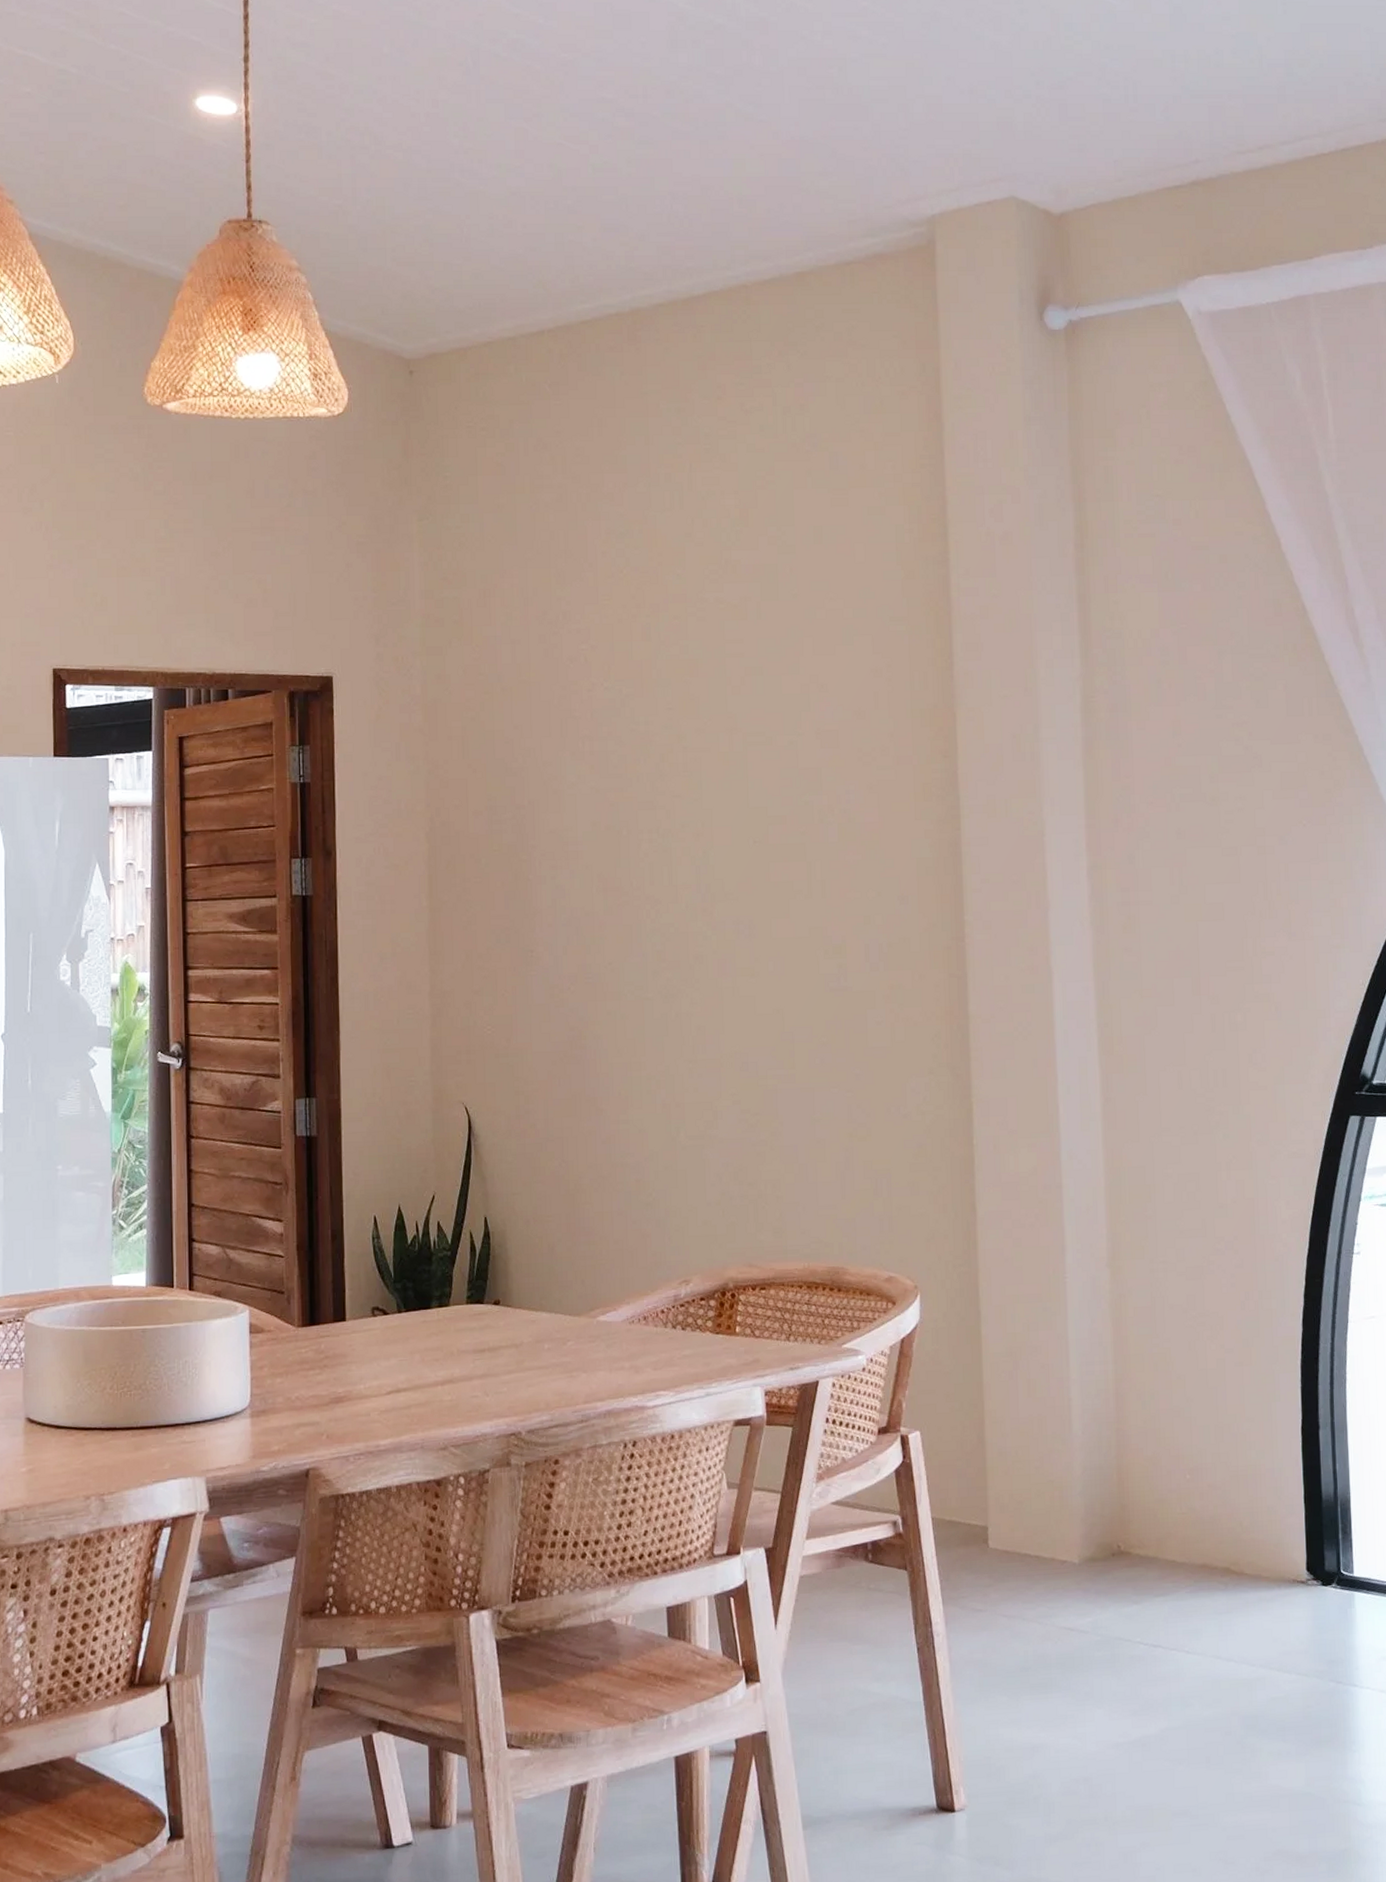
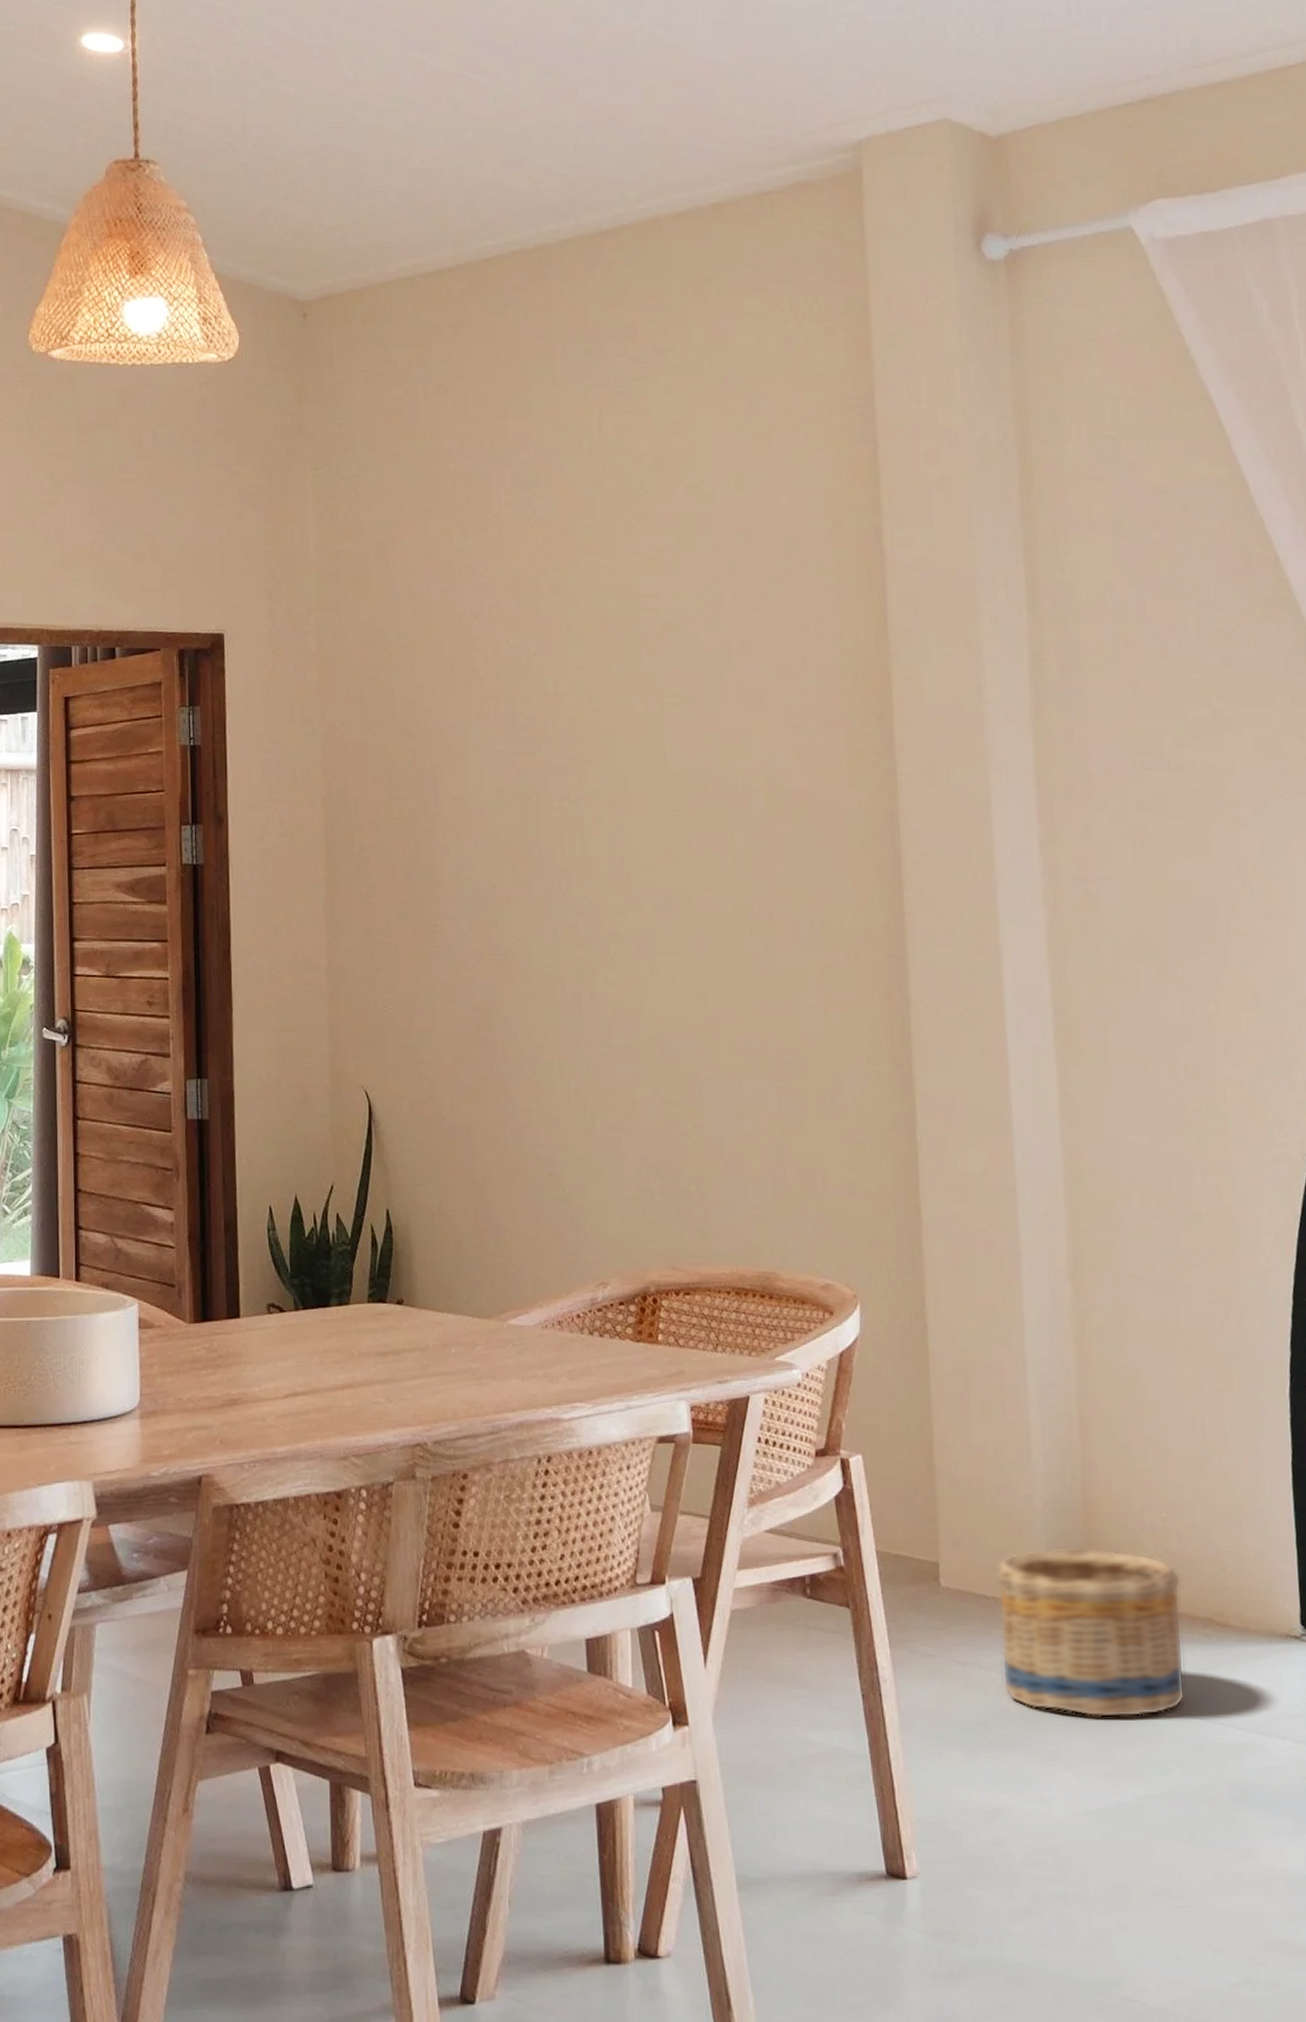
basket: none [1037,1508,1205,1661] -> present [994,1547,1186,1718]

